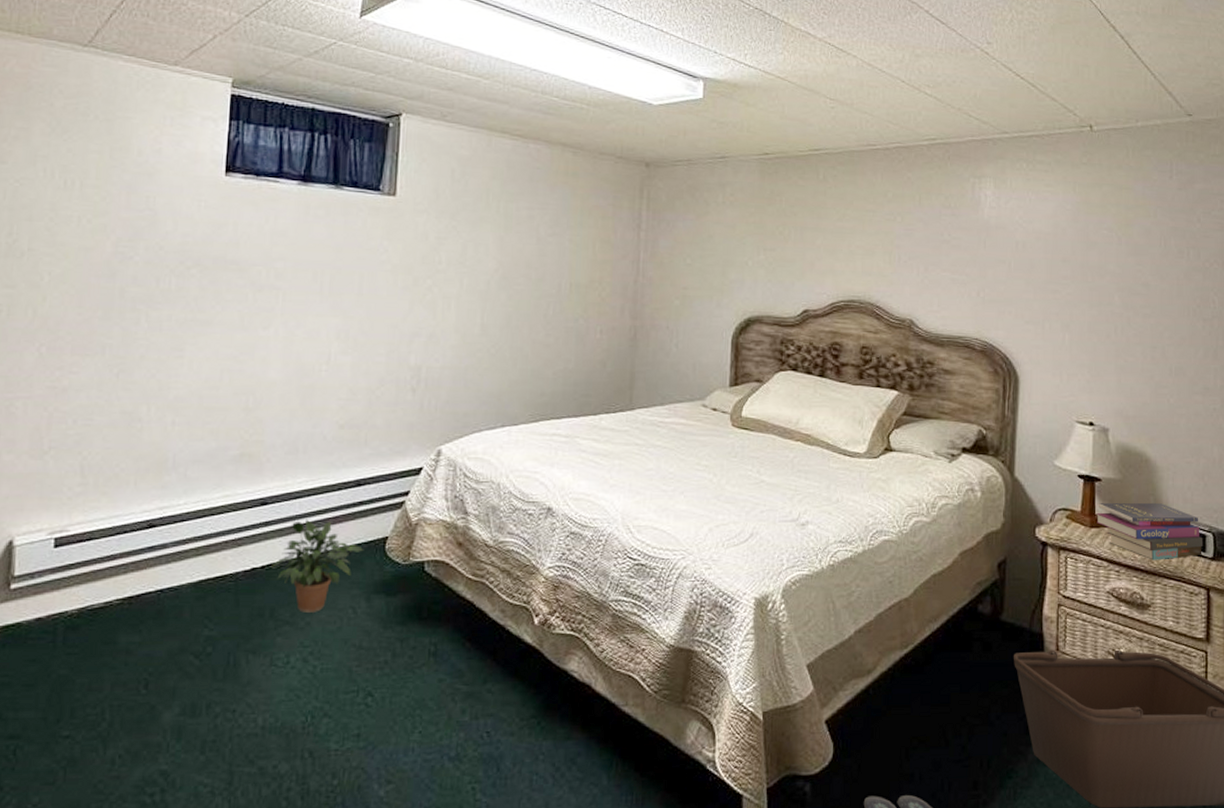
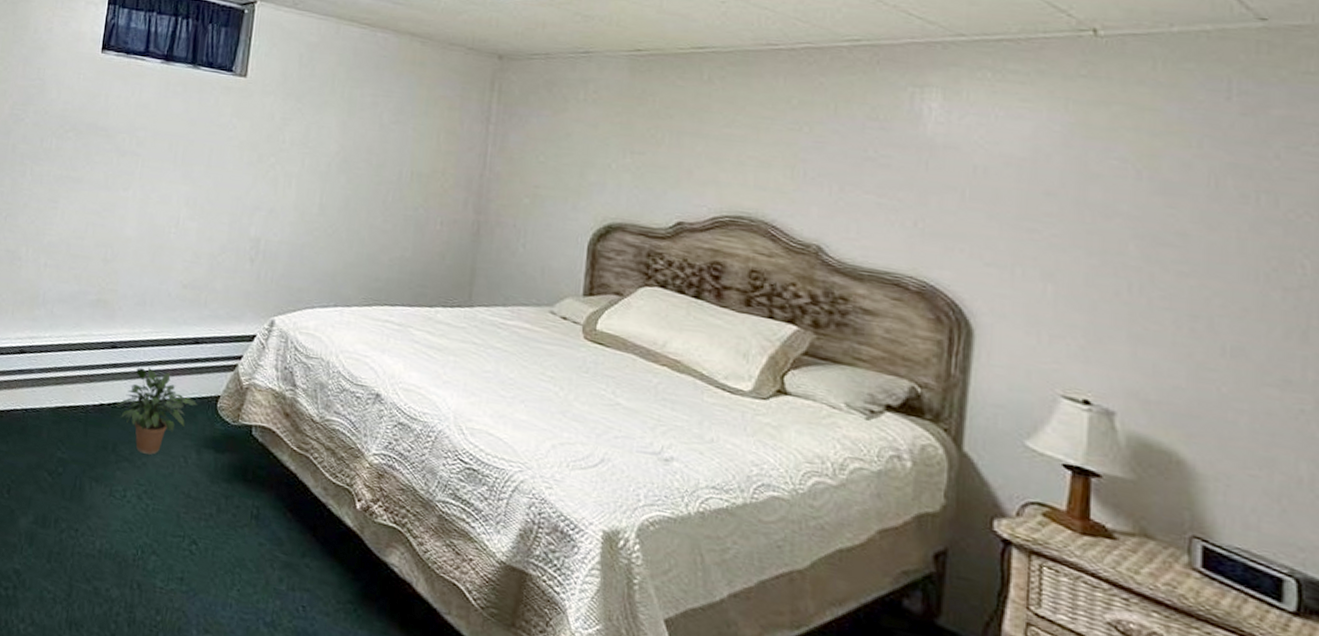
books: present [1096,503,1203,560] -> none [1092,505,1279,605]

